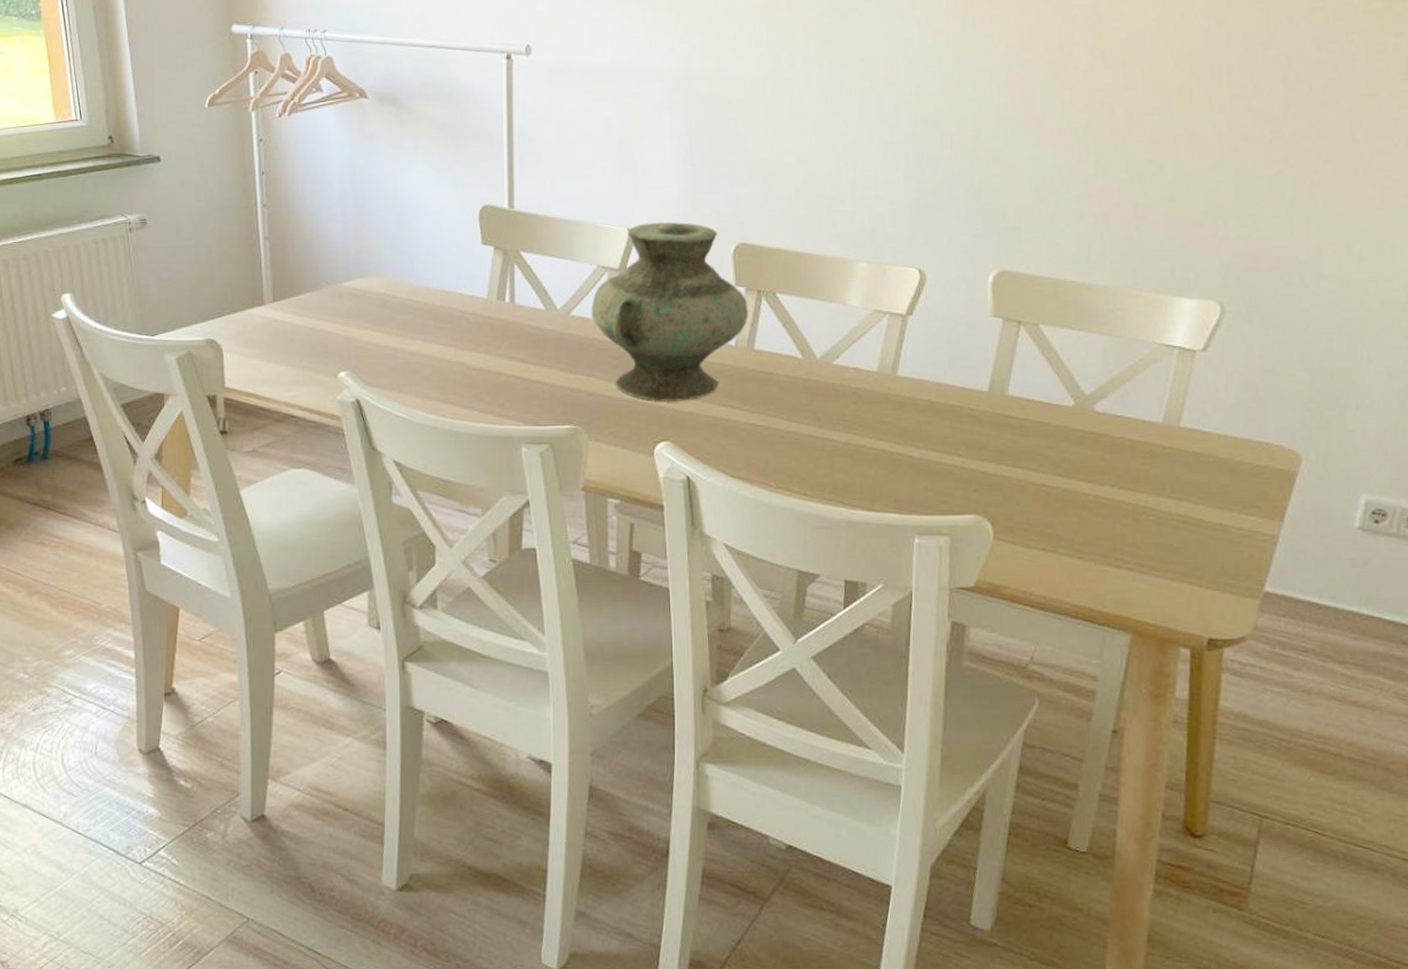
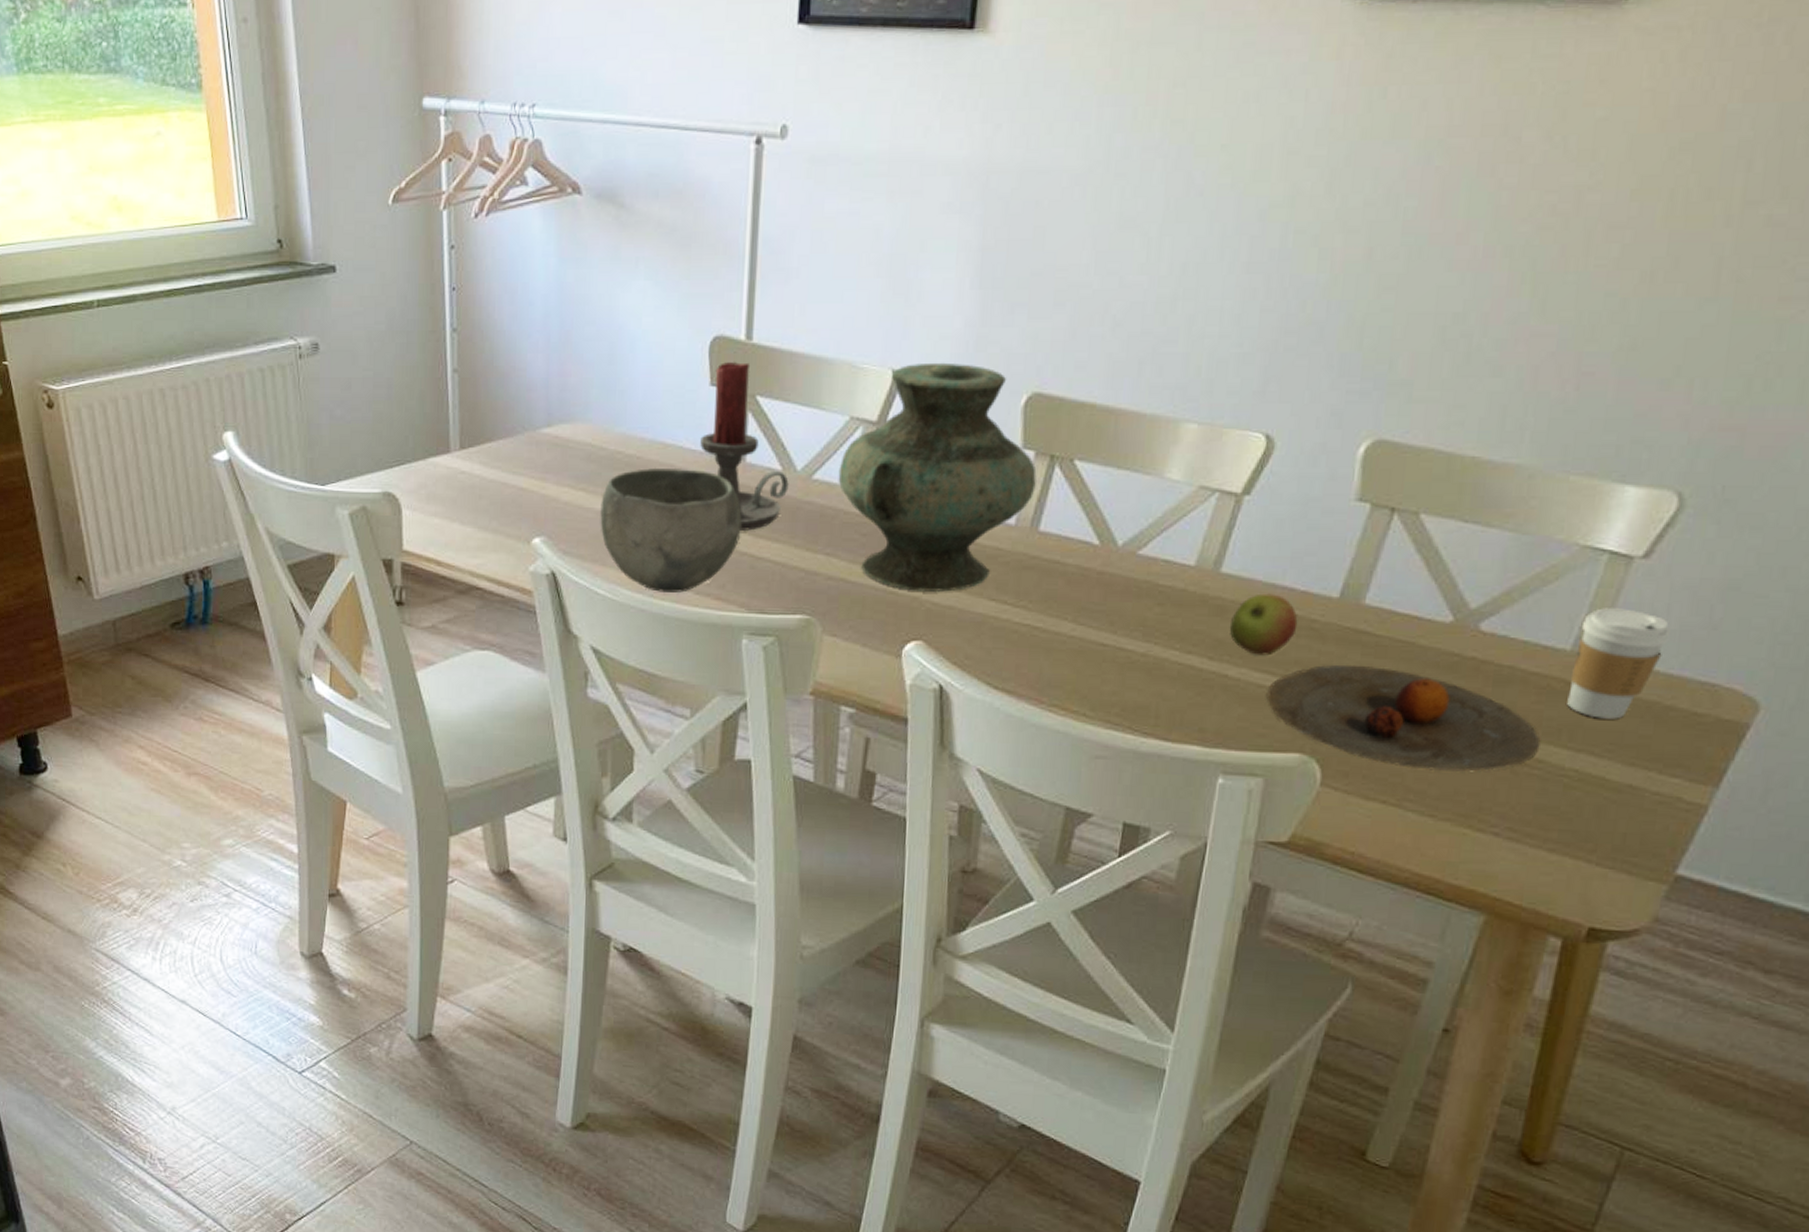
bowl: none [396,310,515,412] -> present [600,467,742,593]
candle holder: none [476,225,552,360] -> present [700,361,789,532]
apple: none [909,390,960,439] -> present [1229,593,1298,656]
plate: none [944,443,1151,523] -> present [1266,665,1540,773]
coffee cup: none [1166,389,1230,474] -> present [1567,608,1670,719]

